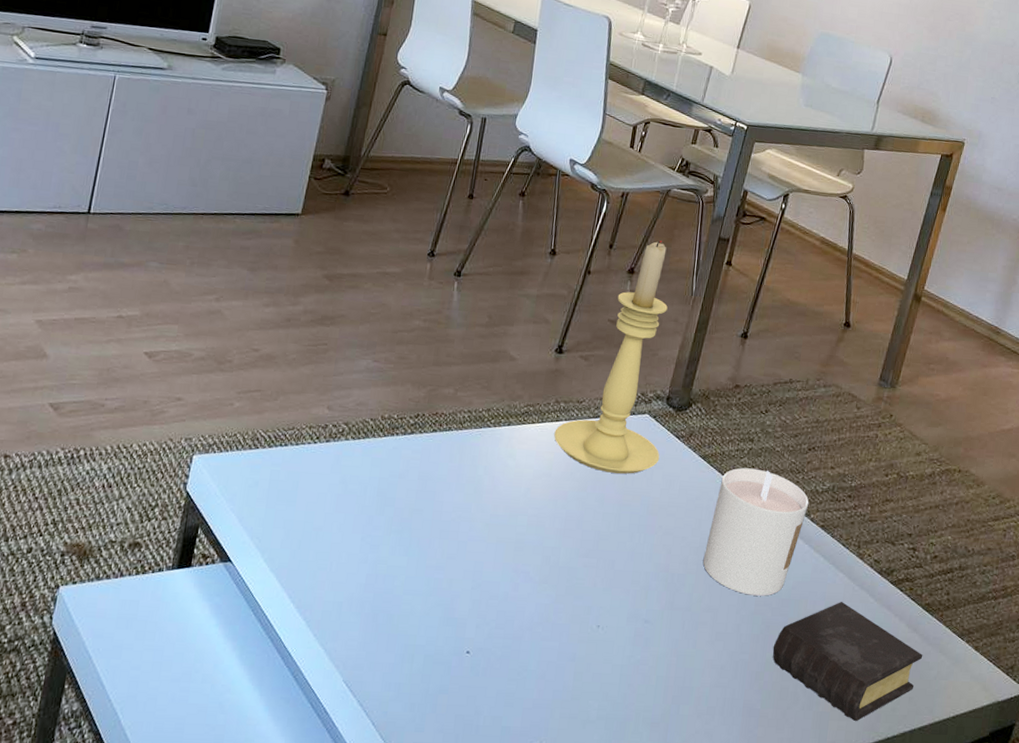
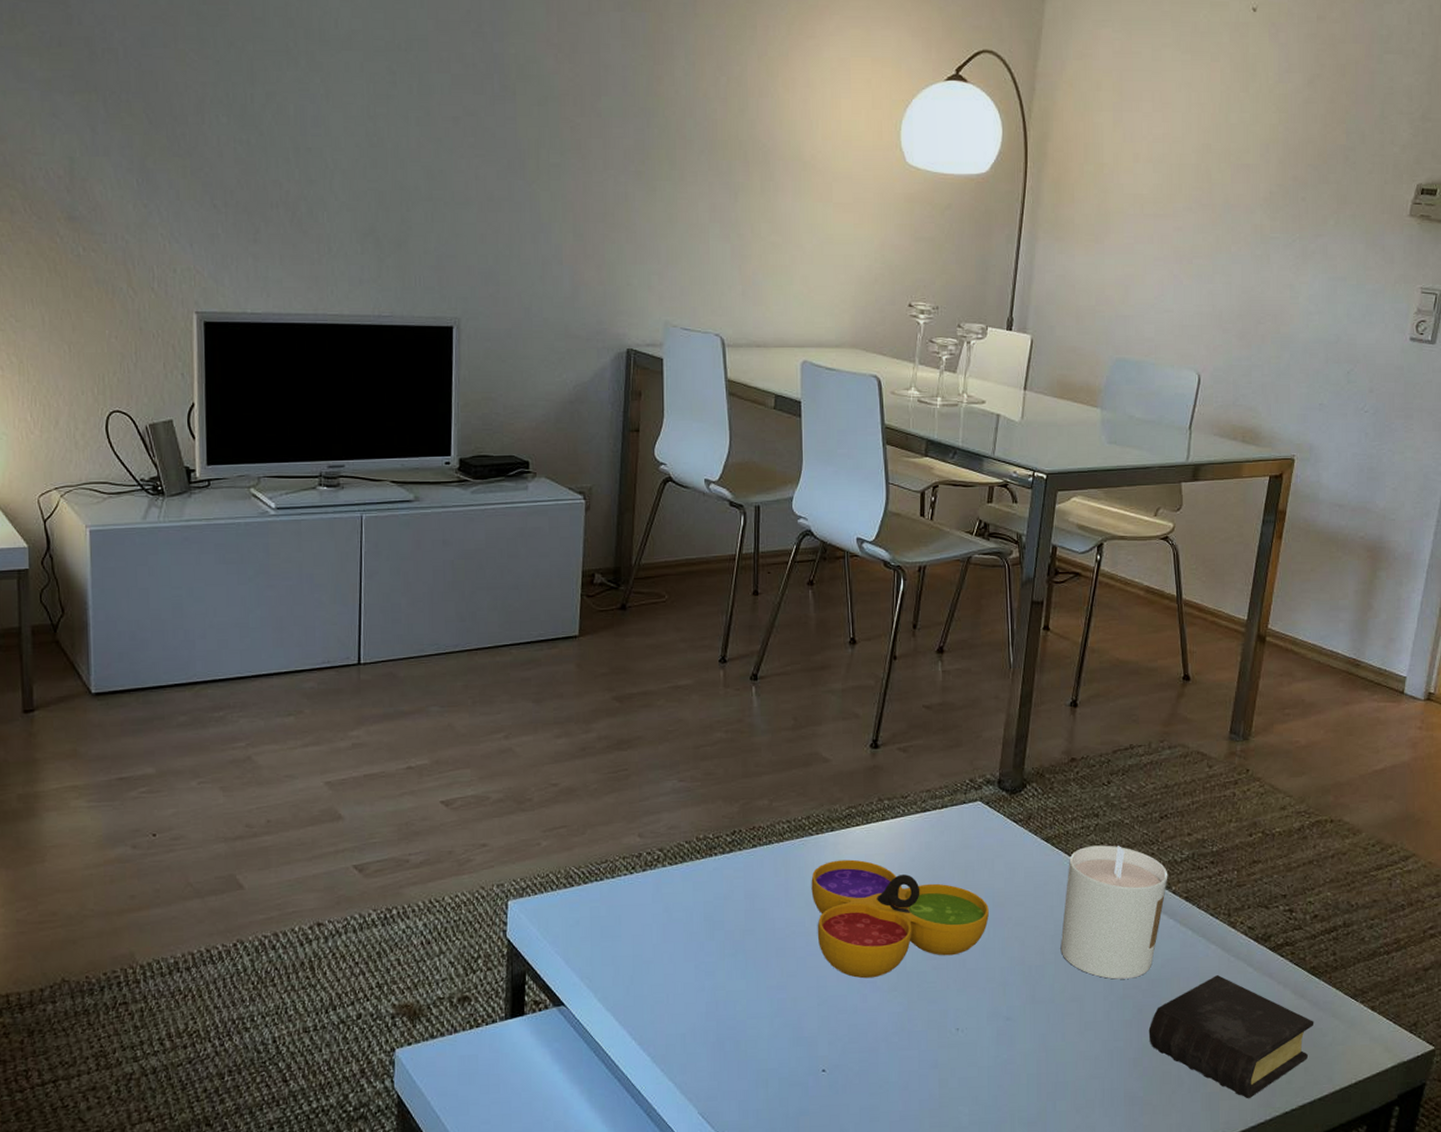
decorative bowl: none [481,453,643,569] -> present [811,859,989,979]
candle holder: present [554,241,668,474] -> none [882,613,999,869]

